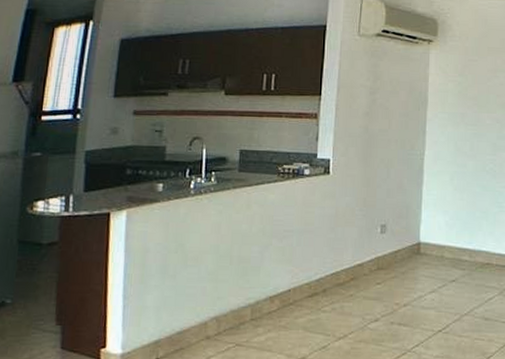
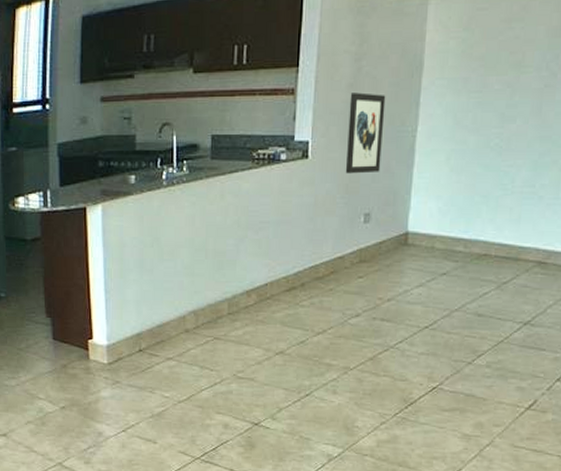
wall art: none [363,120,397,189] -> present [345,92,386,174]

